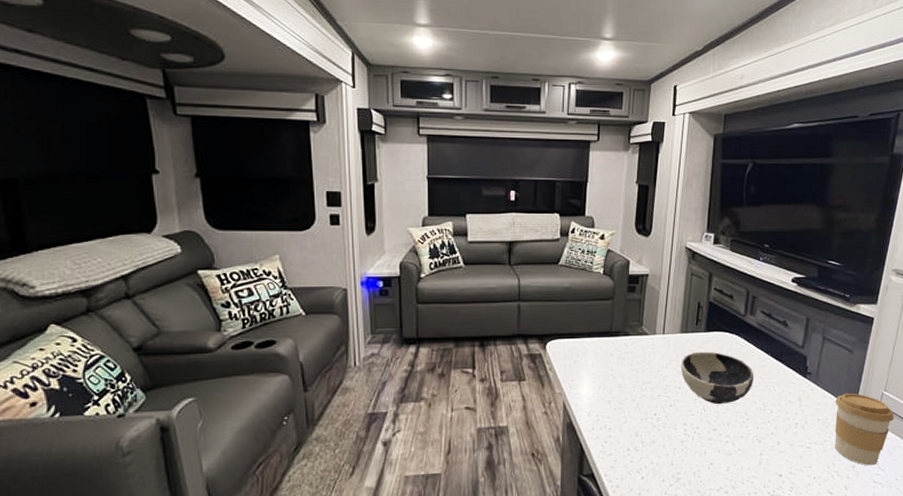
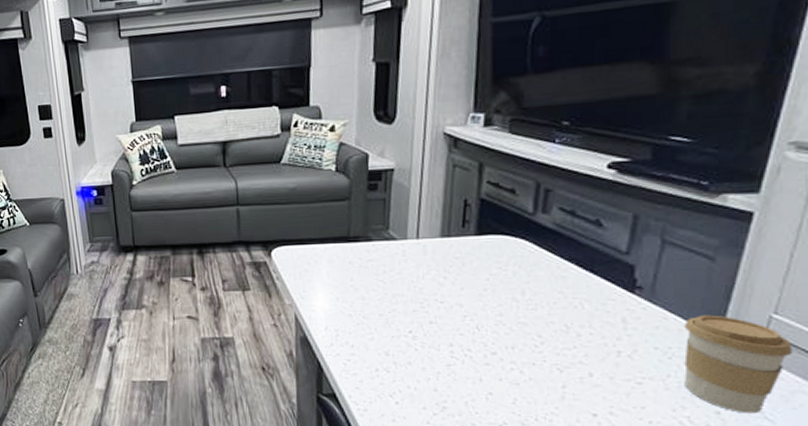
bowl: present [680,351,754,405] -> none [442,259,551,324]

